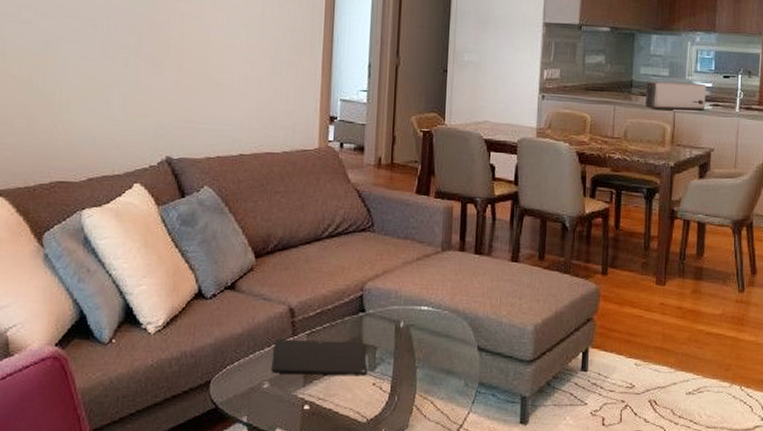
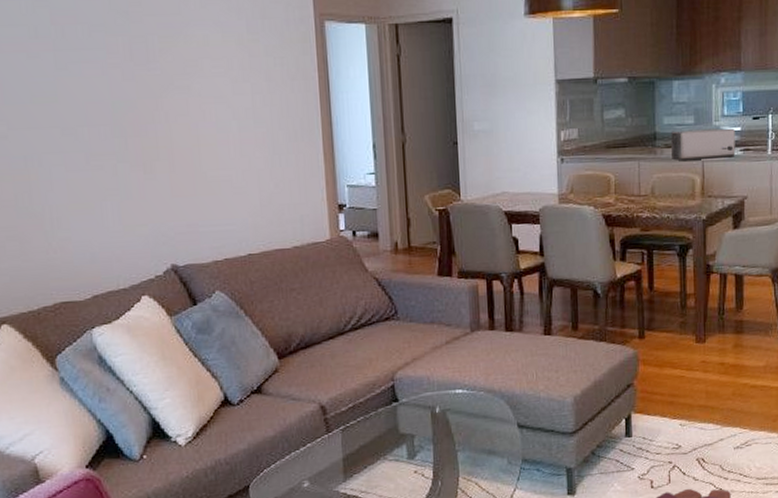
tablet: present [271,339,368,376] -> none [308,432,408,472]

